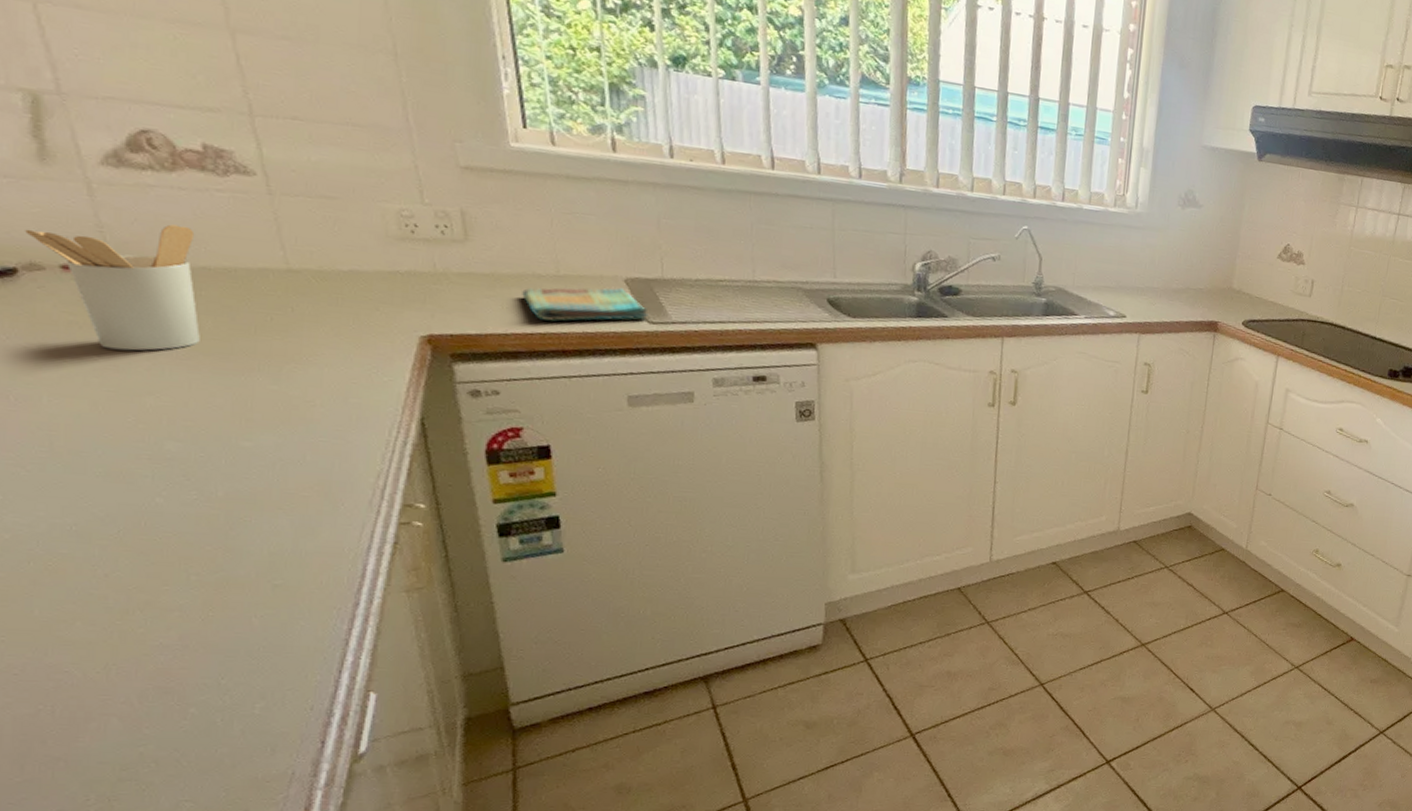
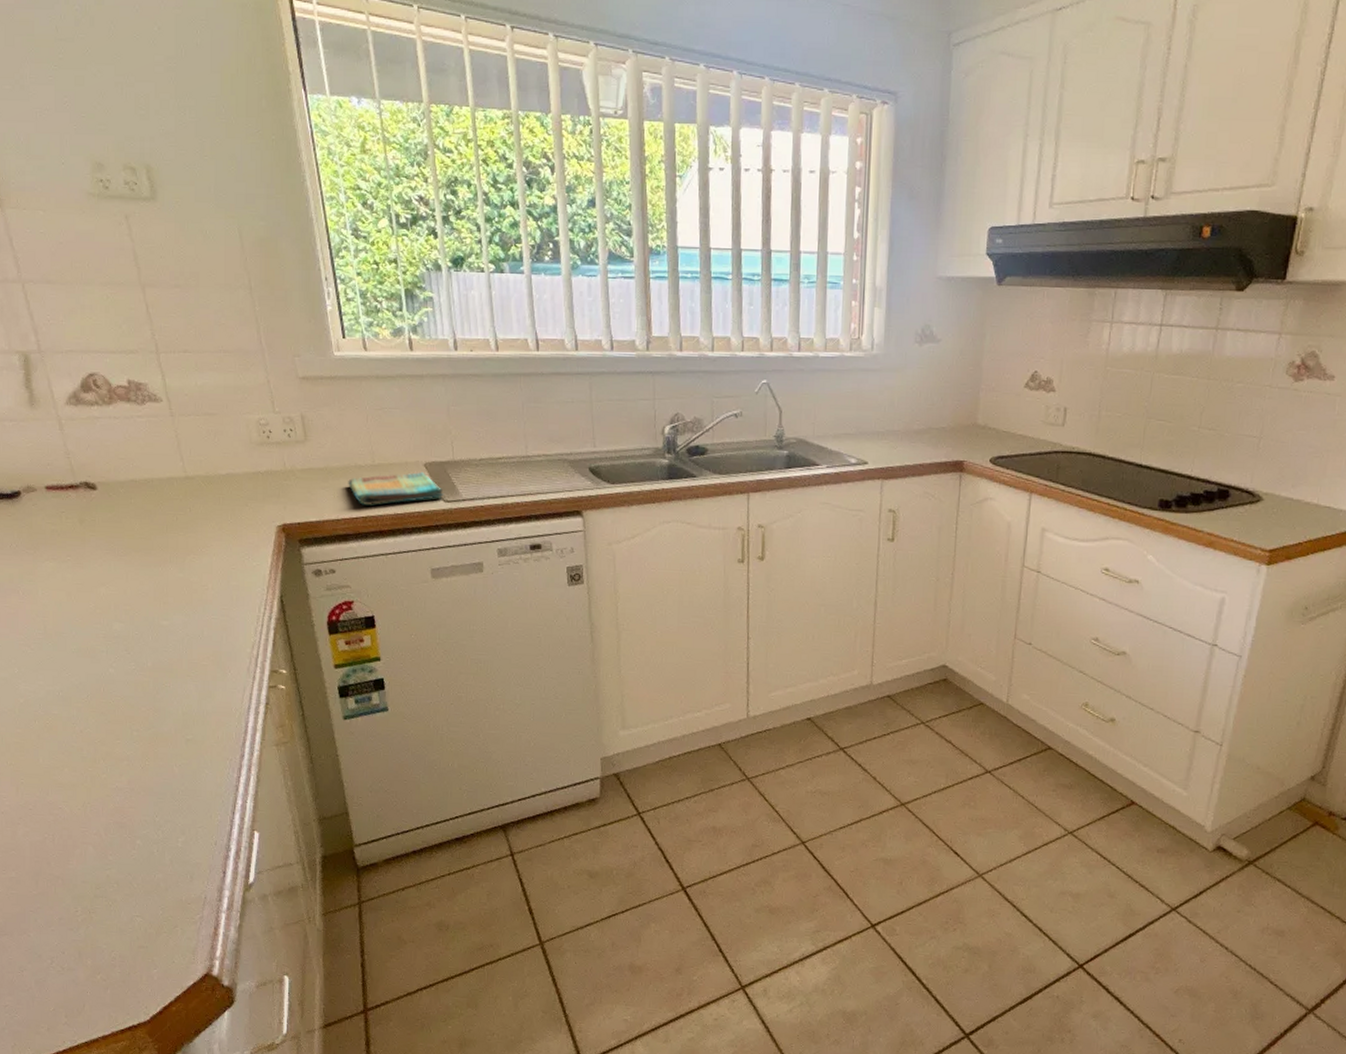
utensil holder: present [25,224,200,351] -> none [24,447,132,551]

